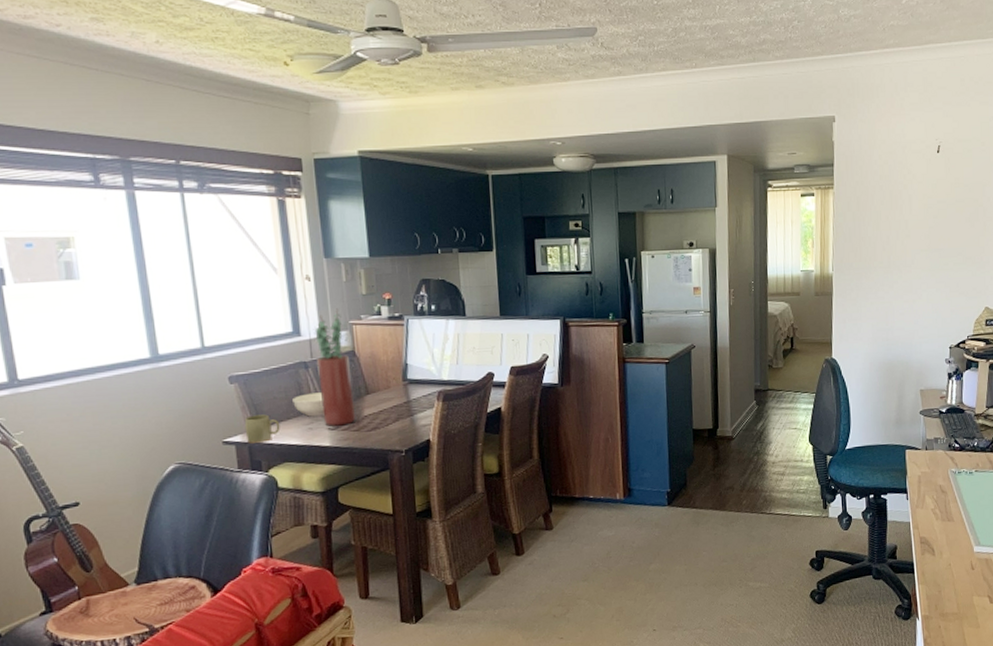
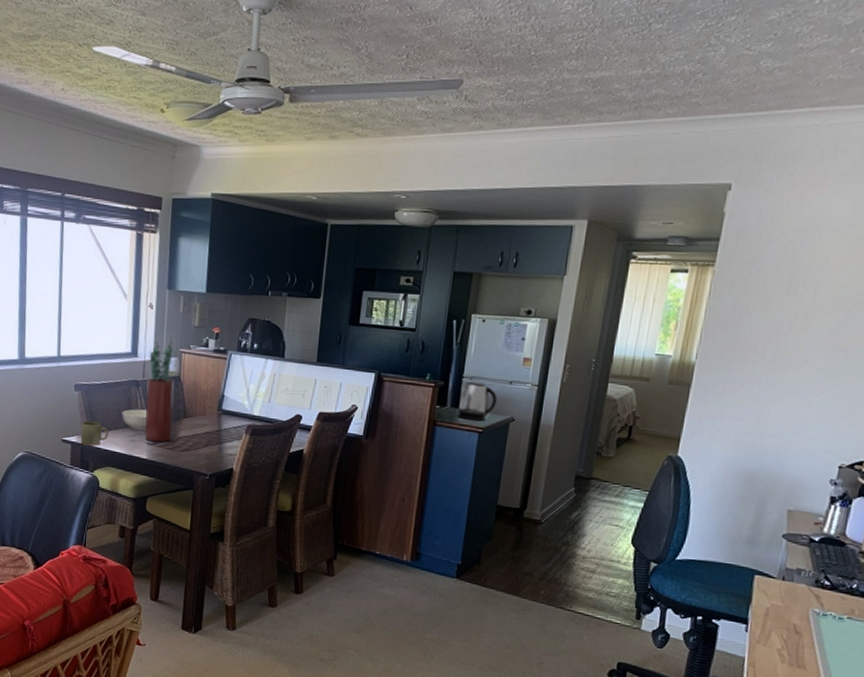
kettle: none [642,315,677,353] -> present [458,381,497,422]

